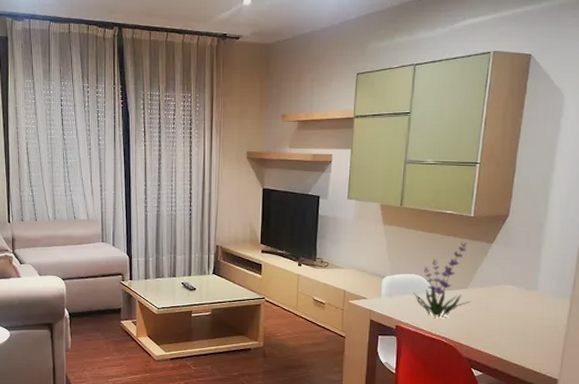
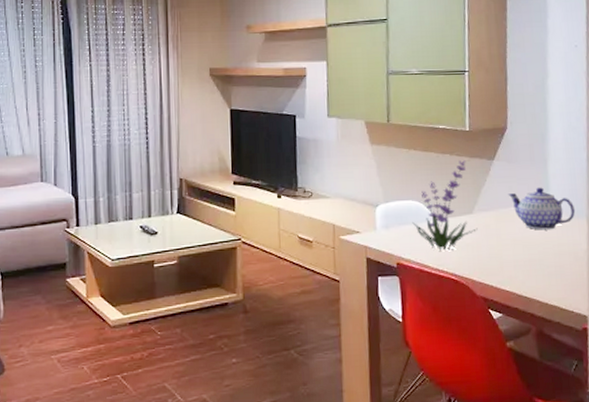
teapot: none [501,269,561,306] -> present [508,187,576,230]

